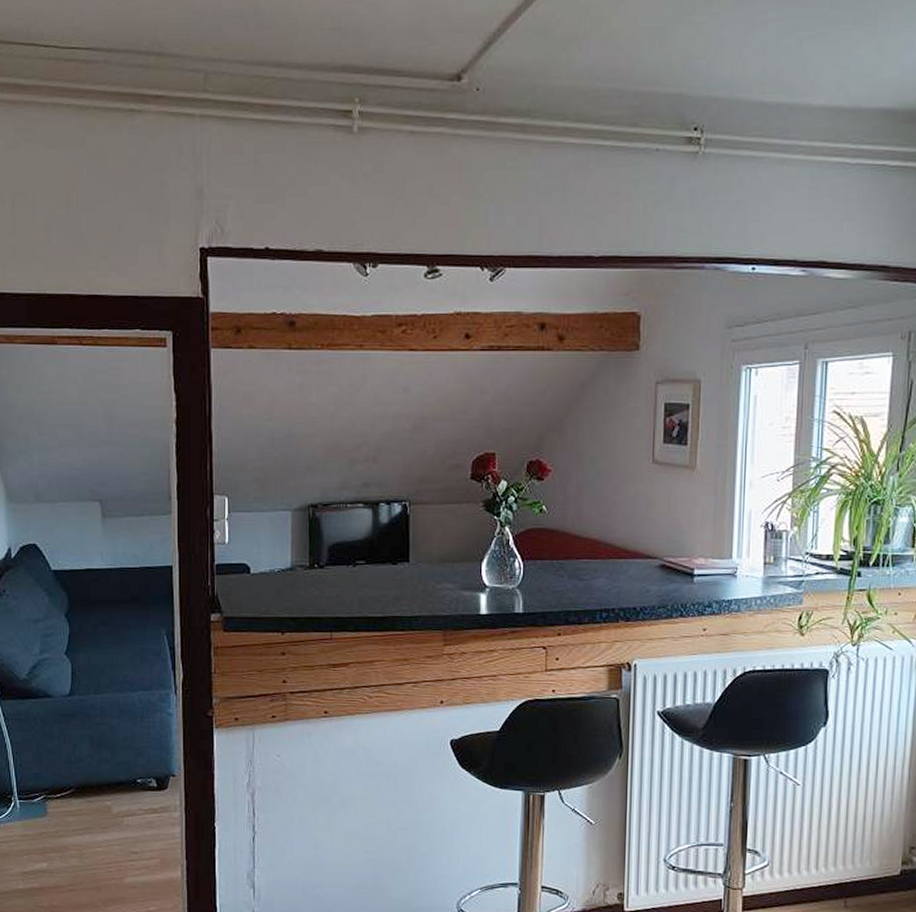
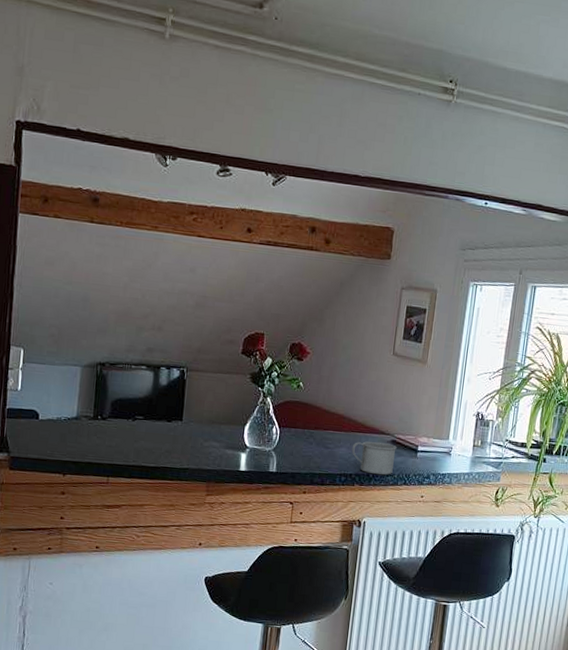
mug: none [612,568,667,608] -> present [351,441,397,475]

